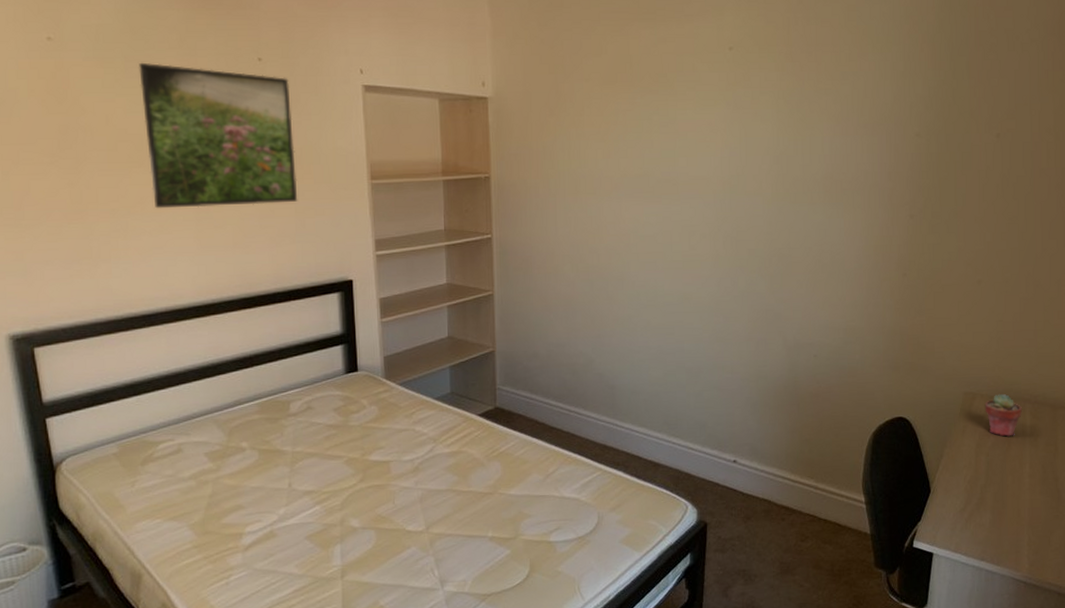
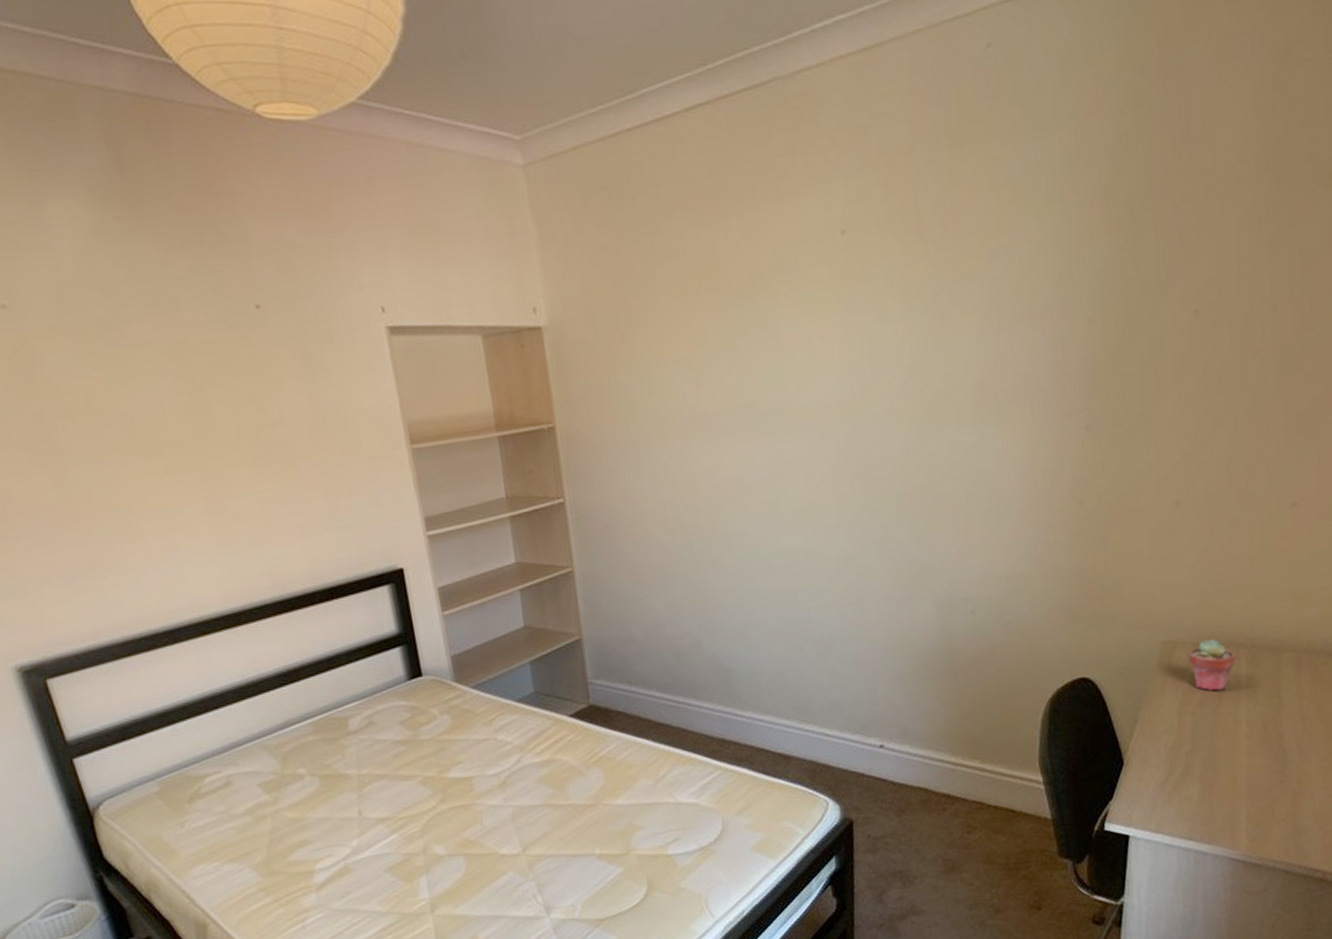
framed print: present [139,62,298,209] -> none [114,324,327,503]

